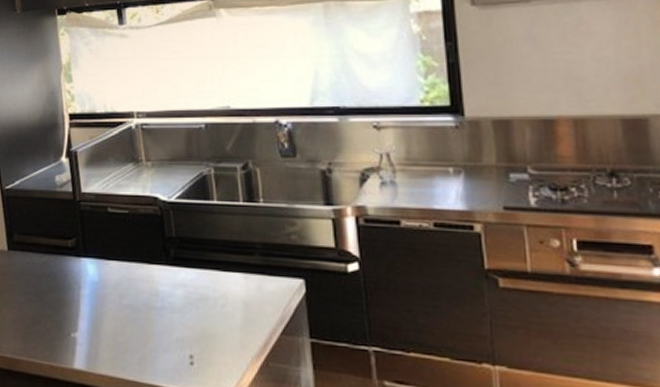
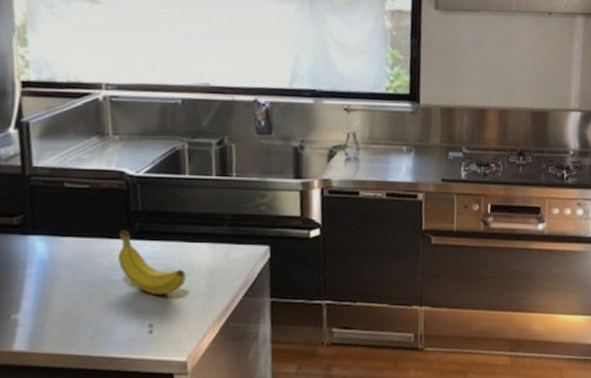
fruit: none [157,256,221,326] -> present [118,230,186,296]

